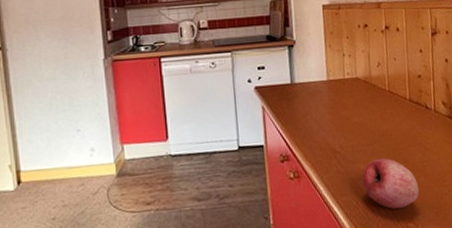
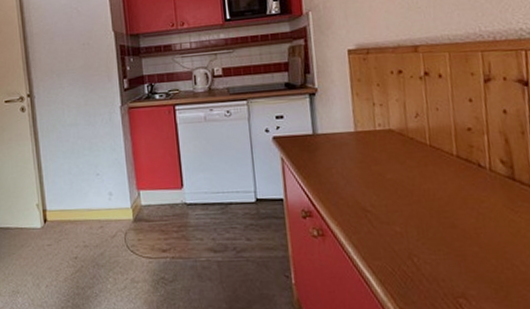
fruit: present [362,158,420,209] -> none [398,221,472,281]

